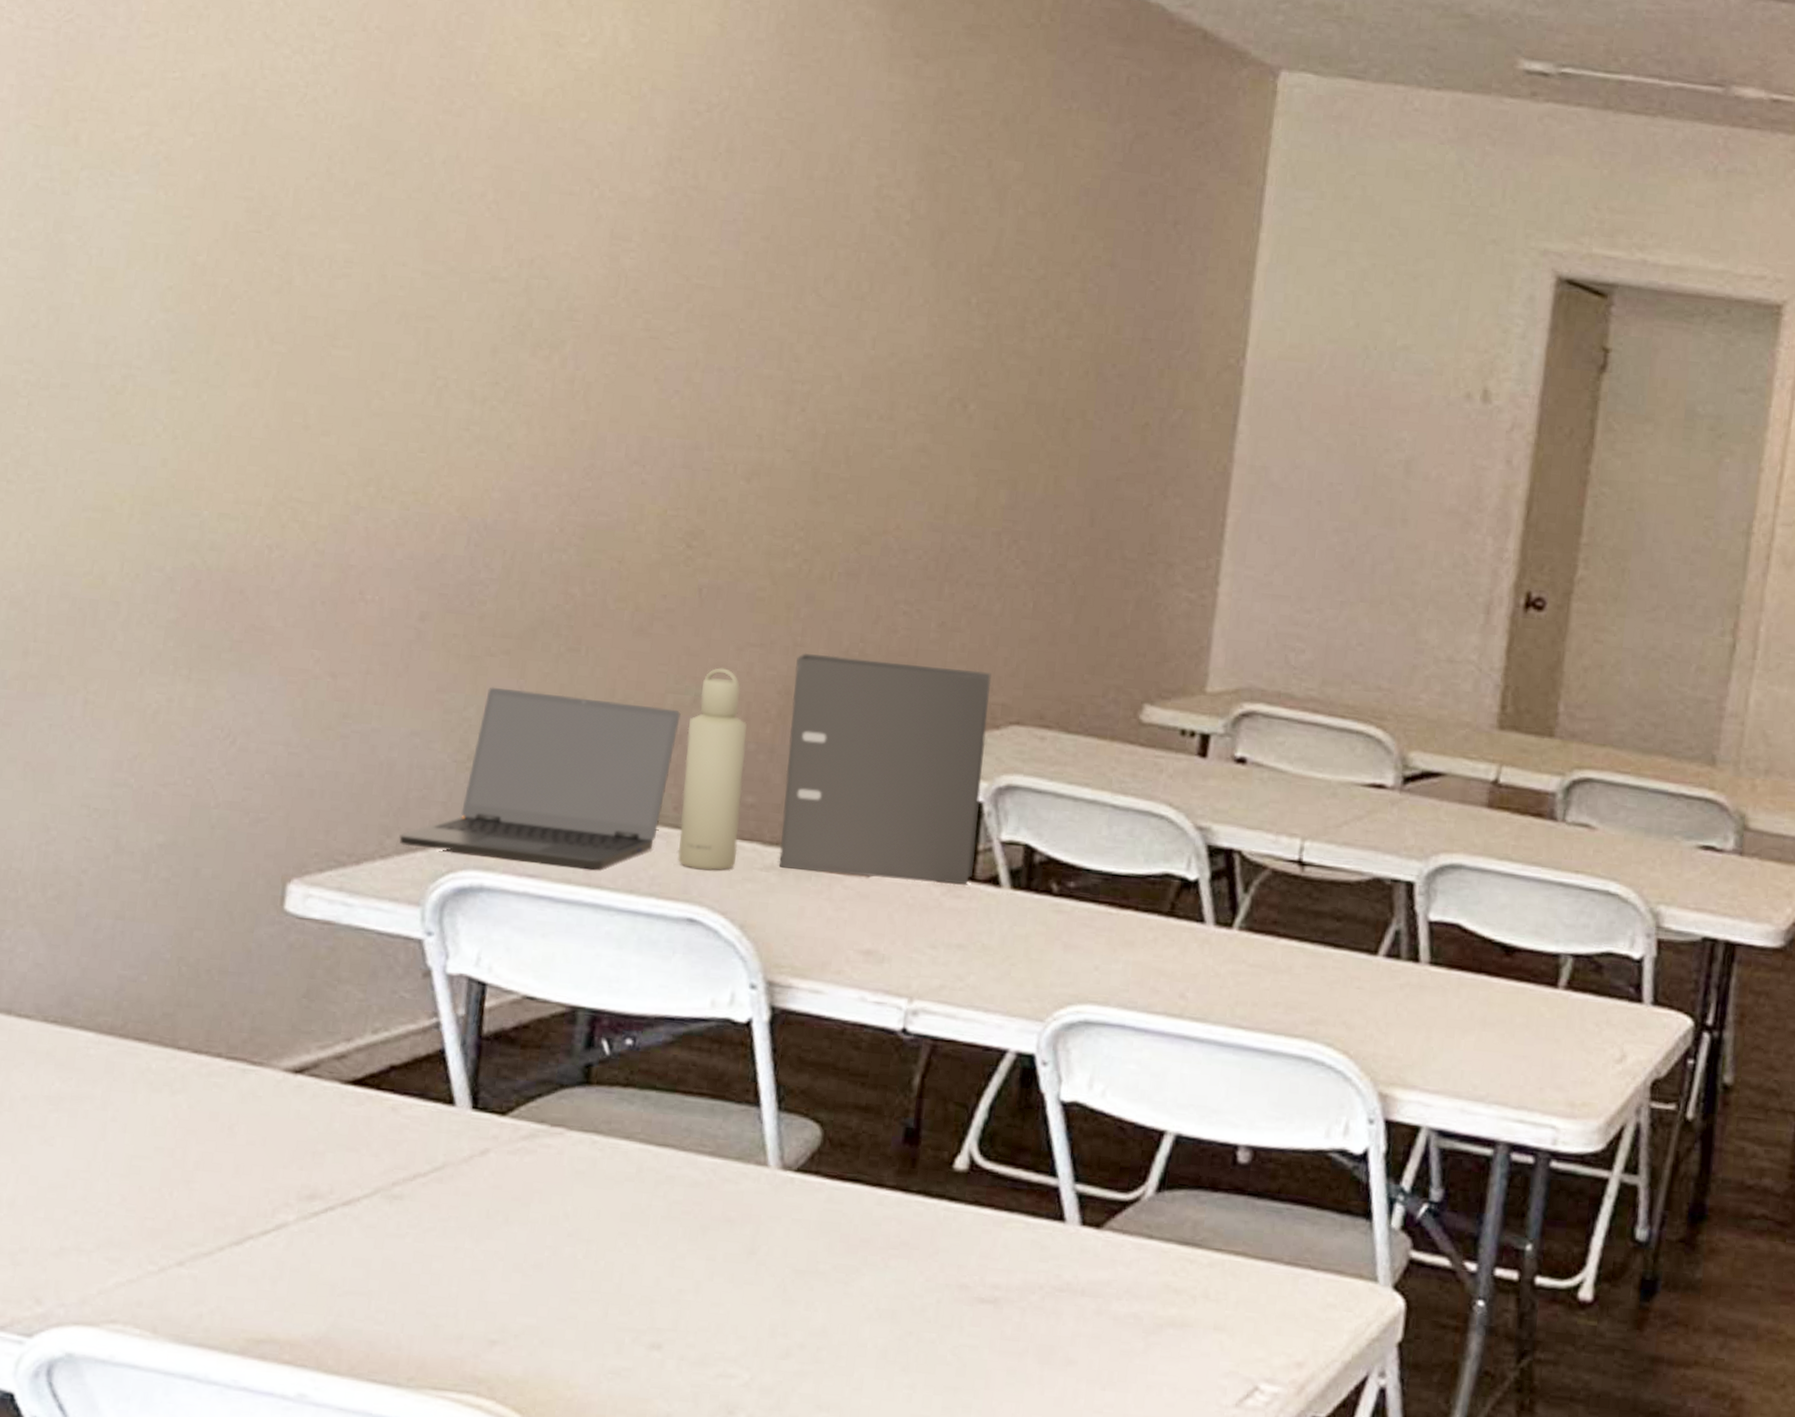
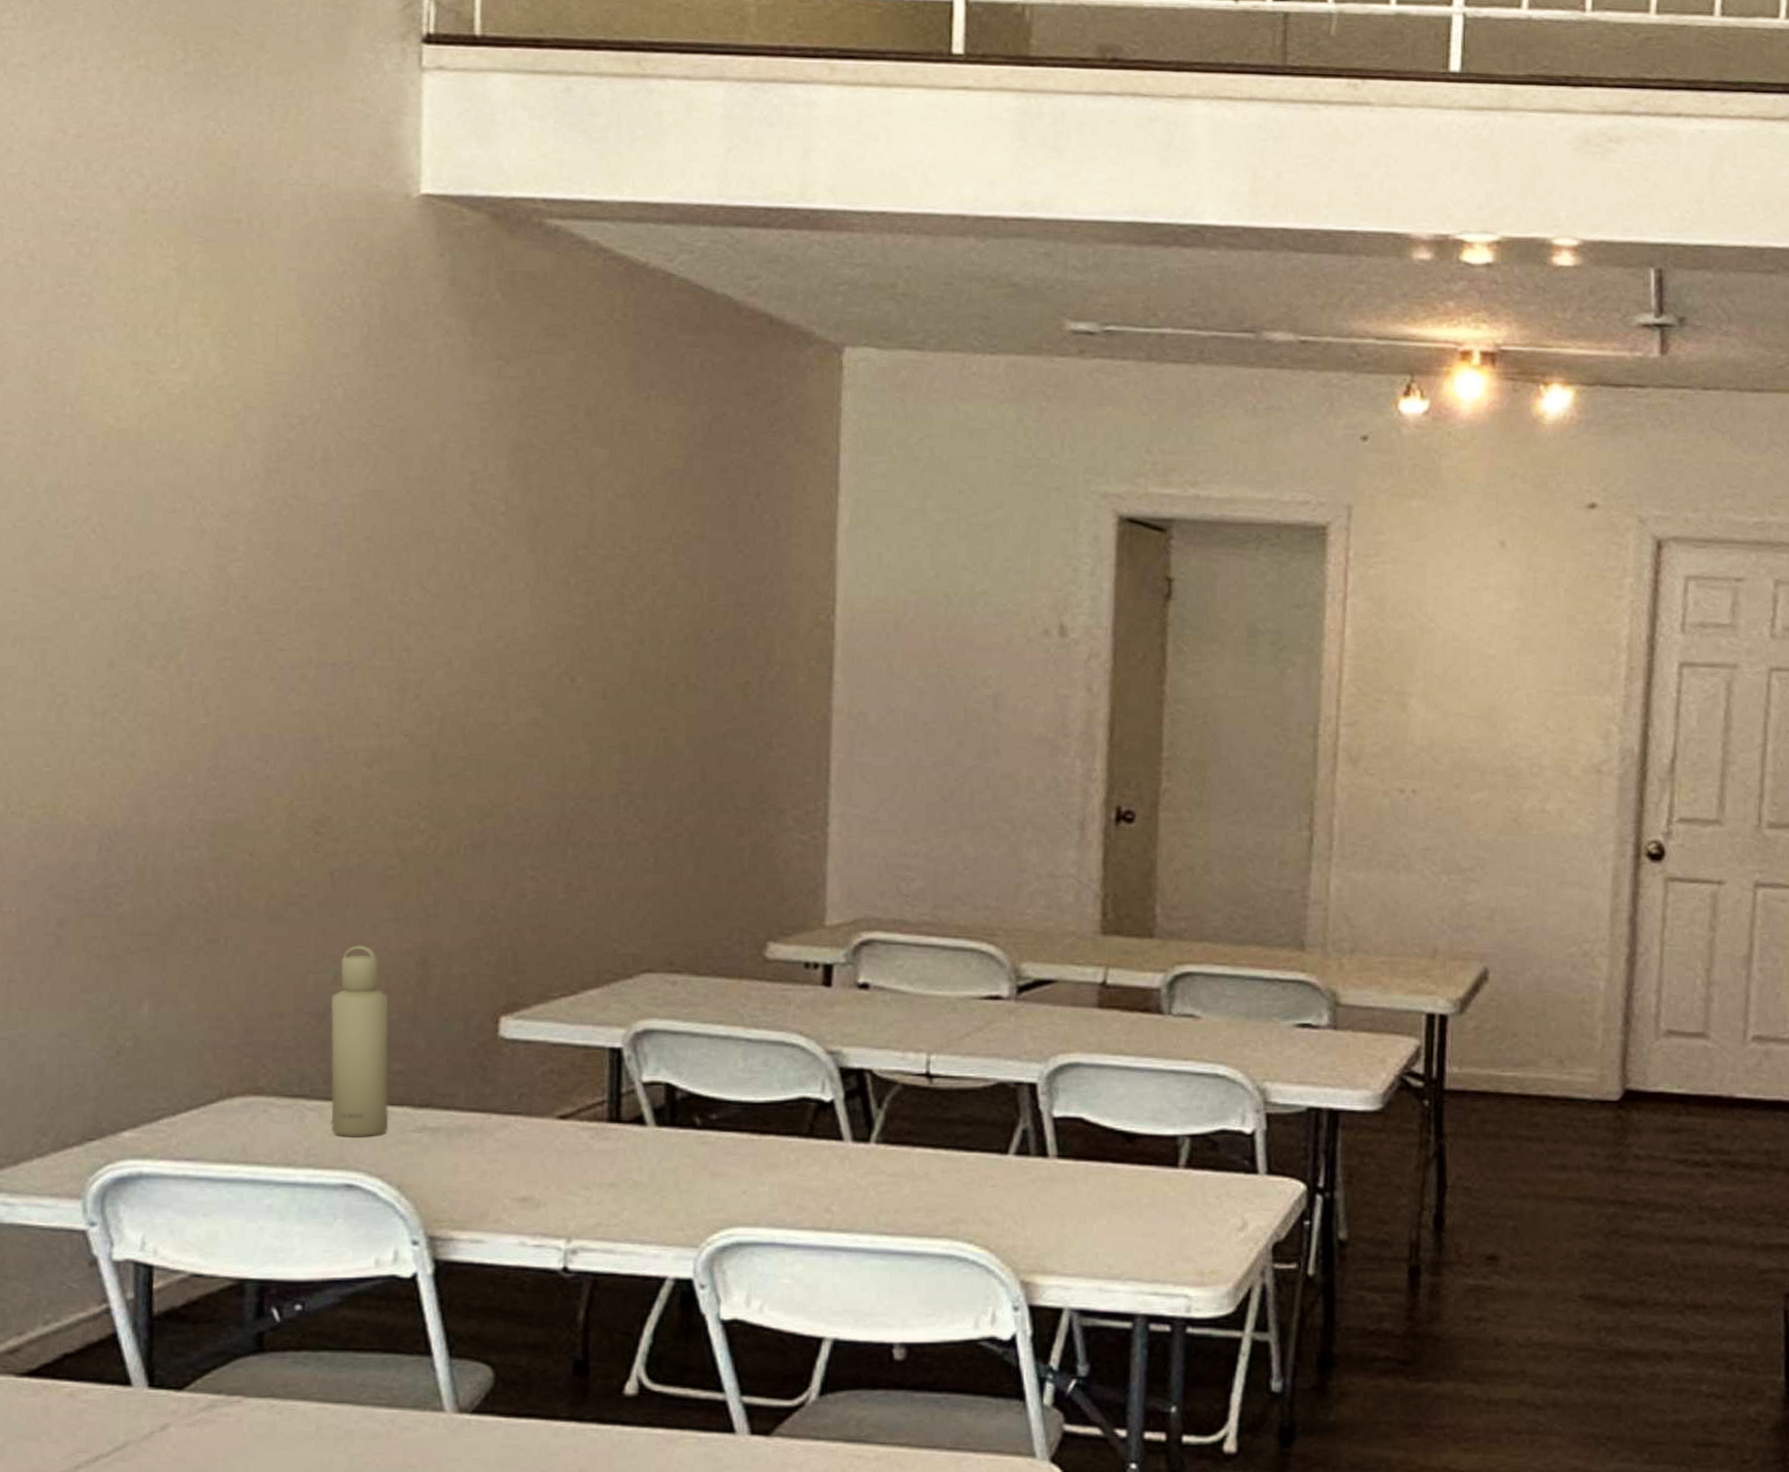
laptop: present [399,687,681,869] -> none [55,983,323,1147]
binder: present [779,652,992,886] -> none [429,923,621,1129]

